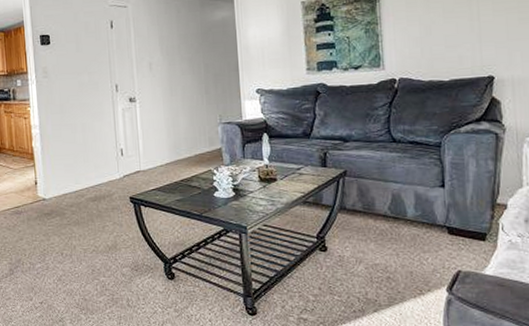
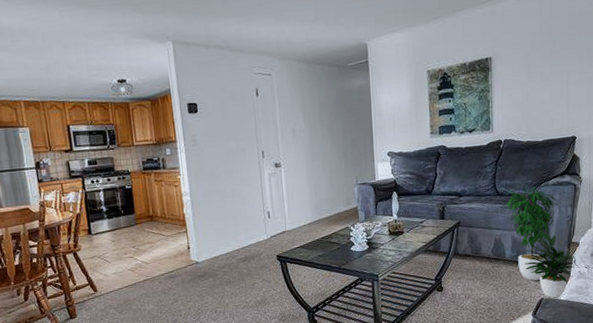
potted plant: none [402,131,503,273] -> present [504,184,575,299]

